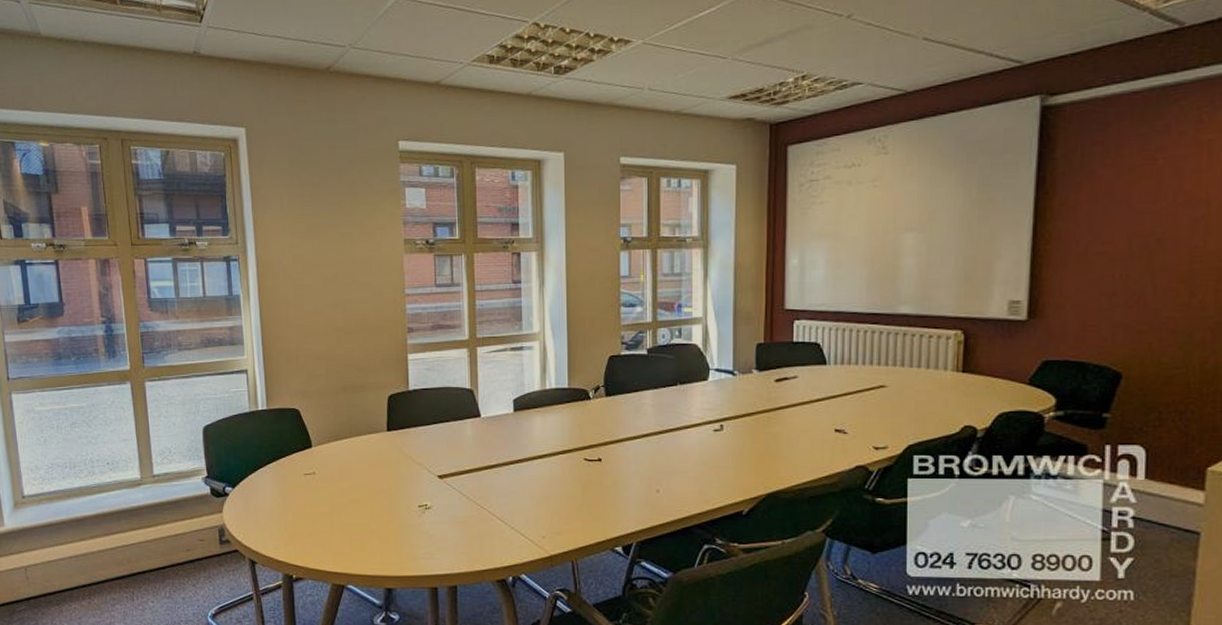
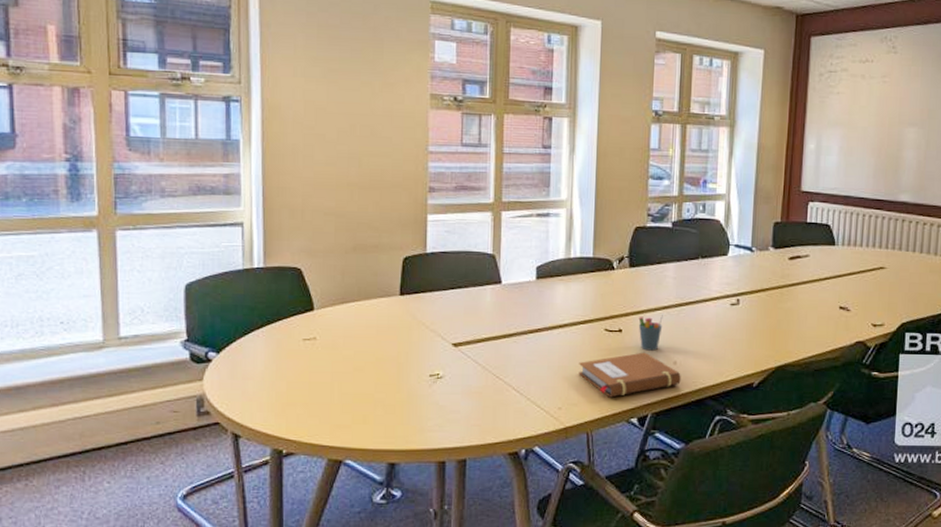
notebook: none [560,481,665,526] -> present [578,352,681,398]
pen holder: none [618,442,644,479] -> present [638,314,664,351]

